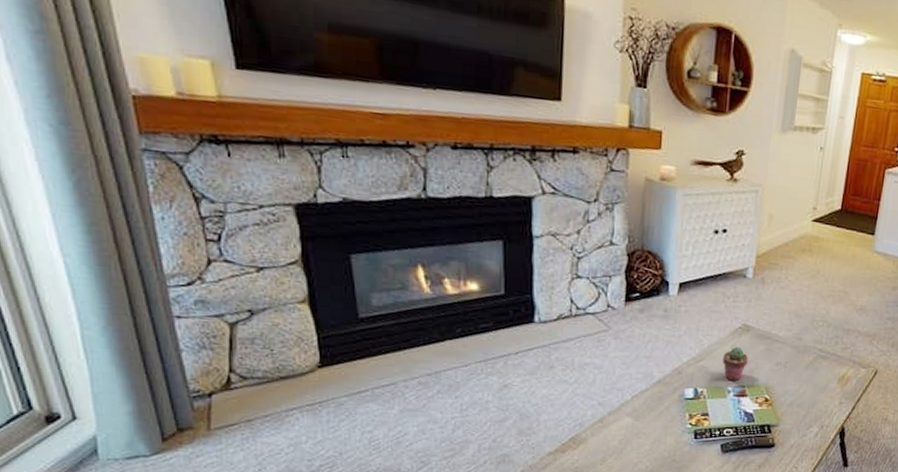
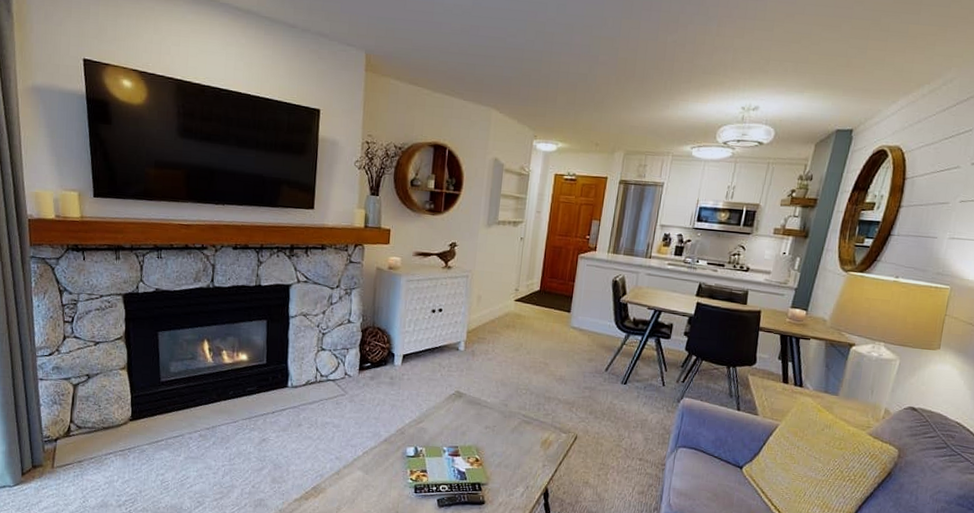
potted succulent: present [723,347,748,382] -> none [439,411,461,442]

